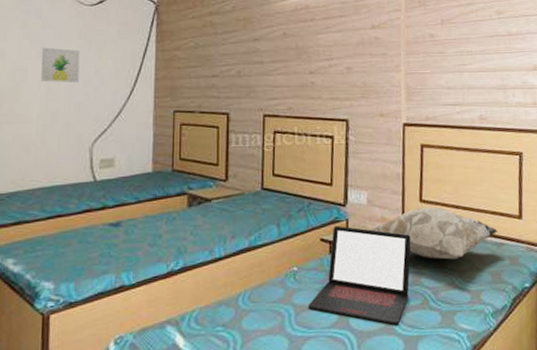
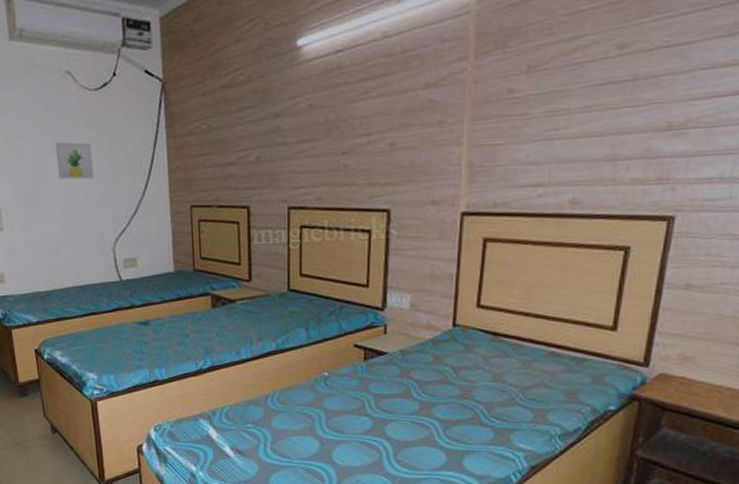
laptop: present [309,225,411,326] -> none [340,331,463,438]
decorative pillow: present [370,207,498,260] -> none [413,313,580,374]

